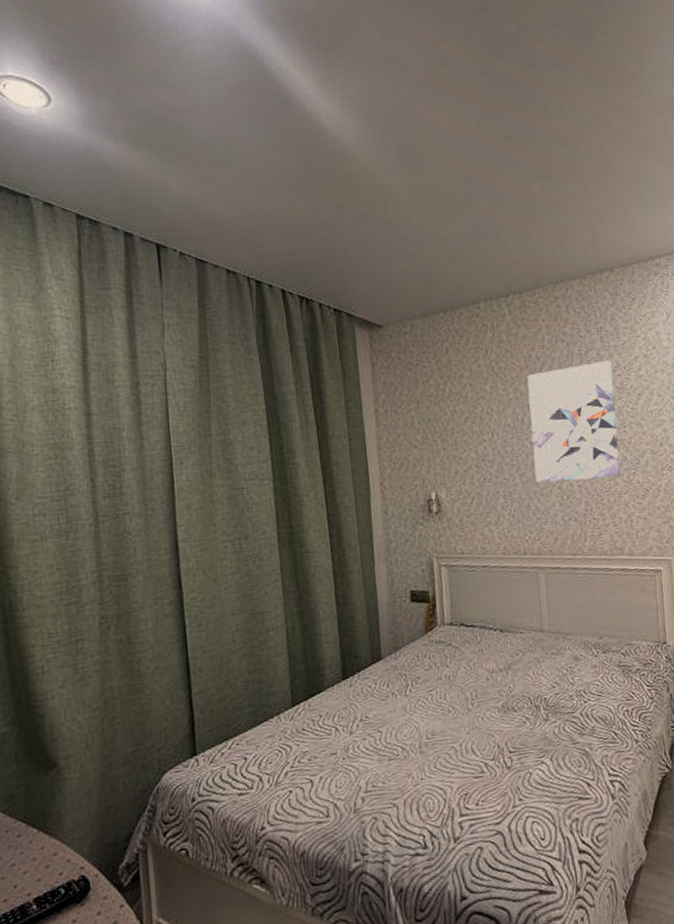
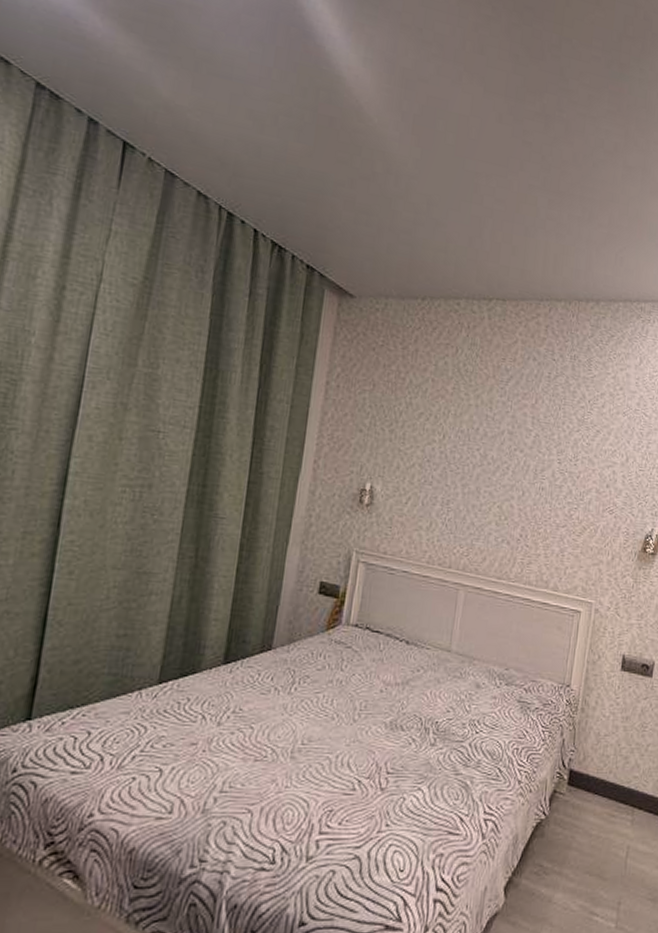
wall art: present [527,360,621,483] -> none [477,384,578,509]

